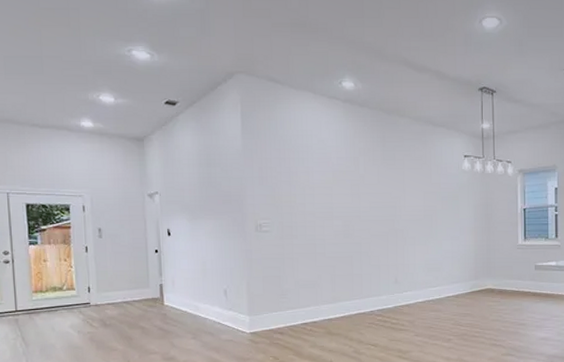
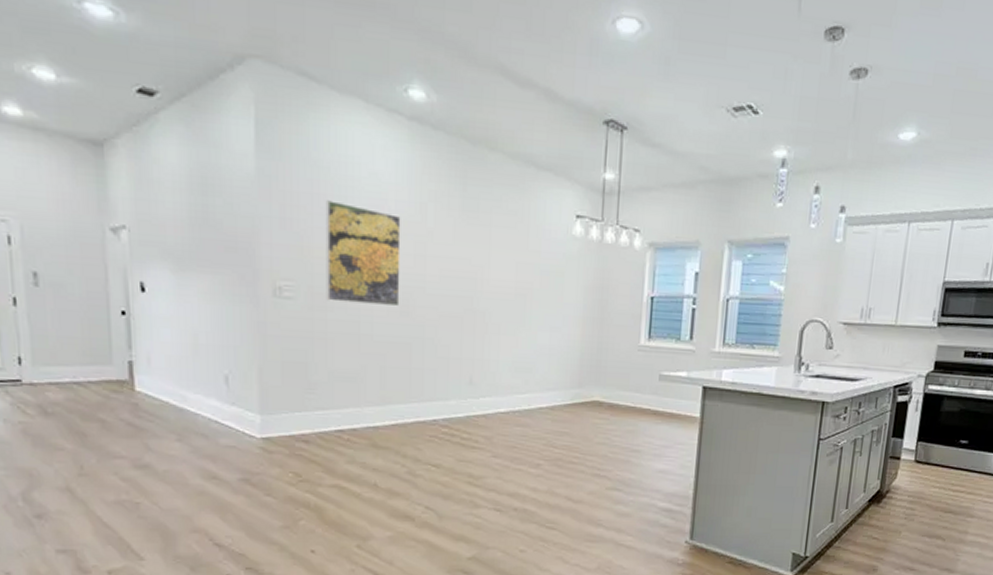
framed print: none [289,162,343,232] -> present [325,200,401,307]

